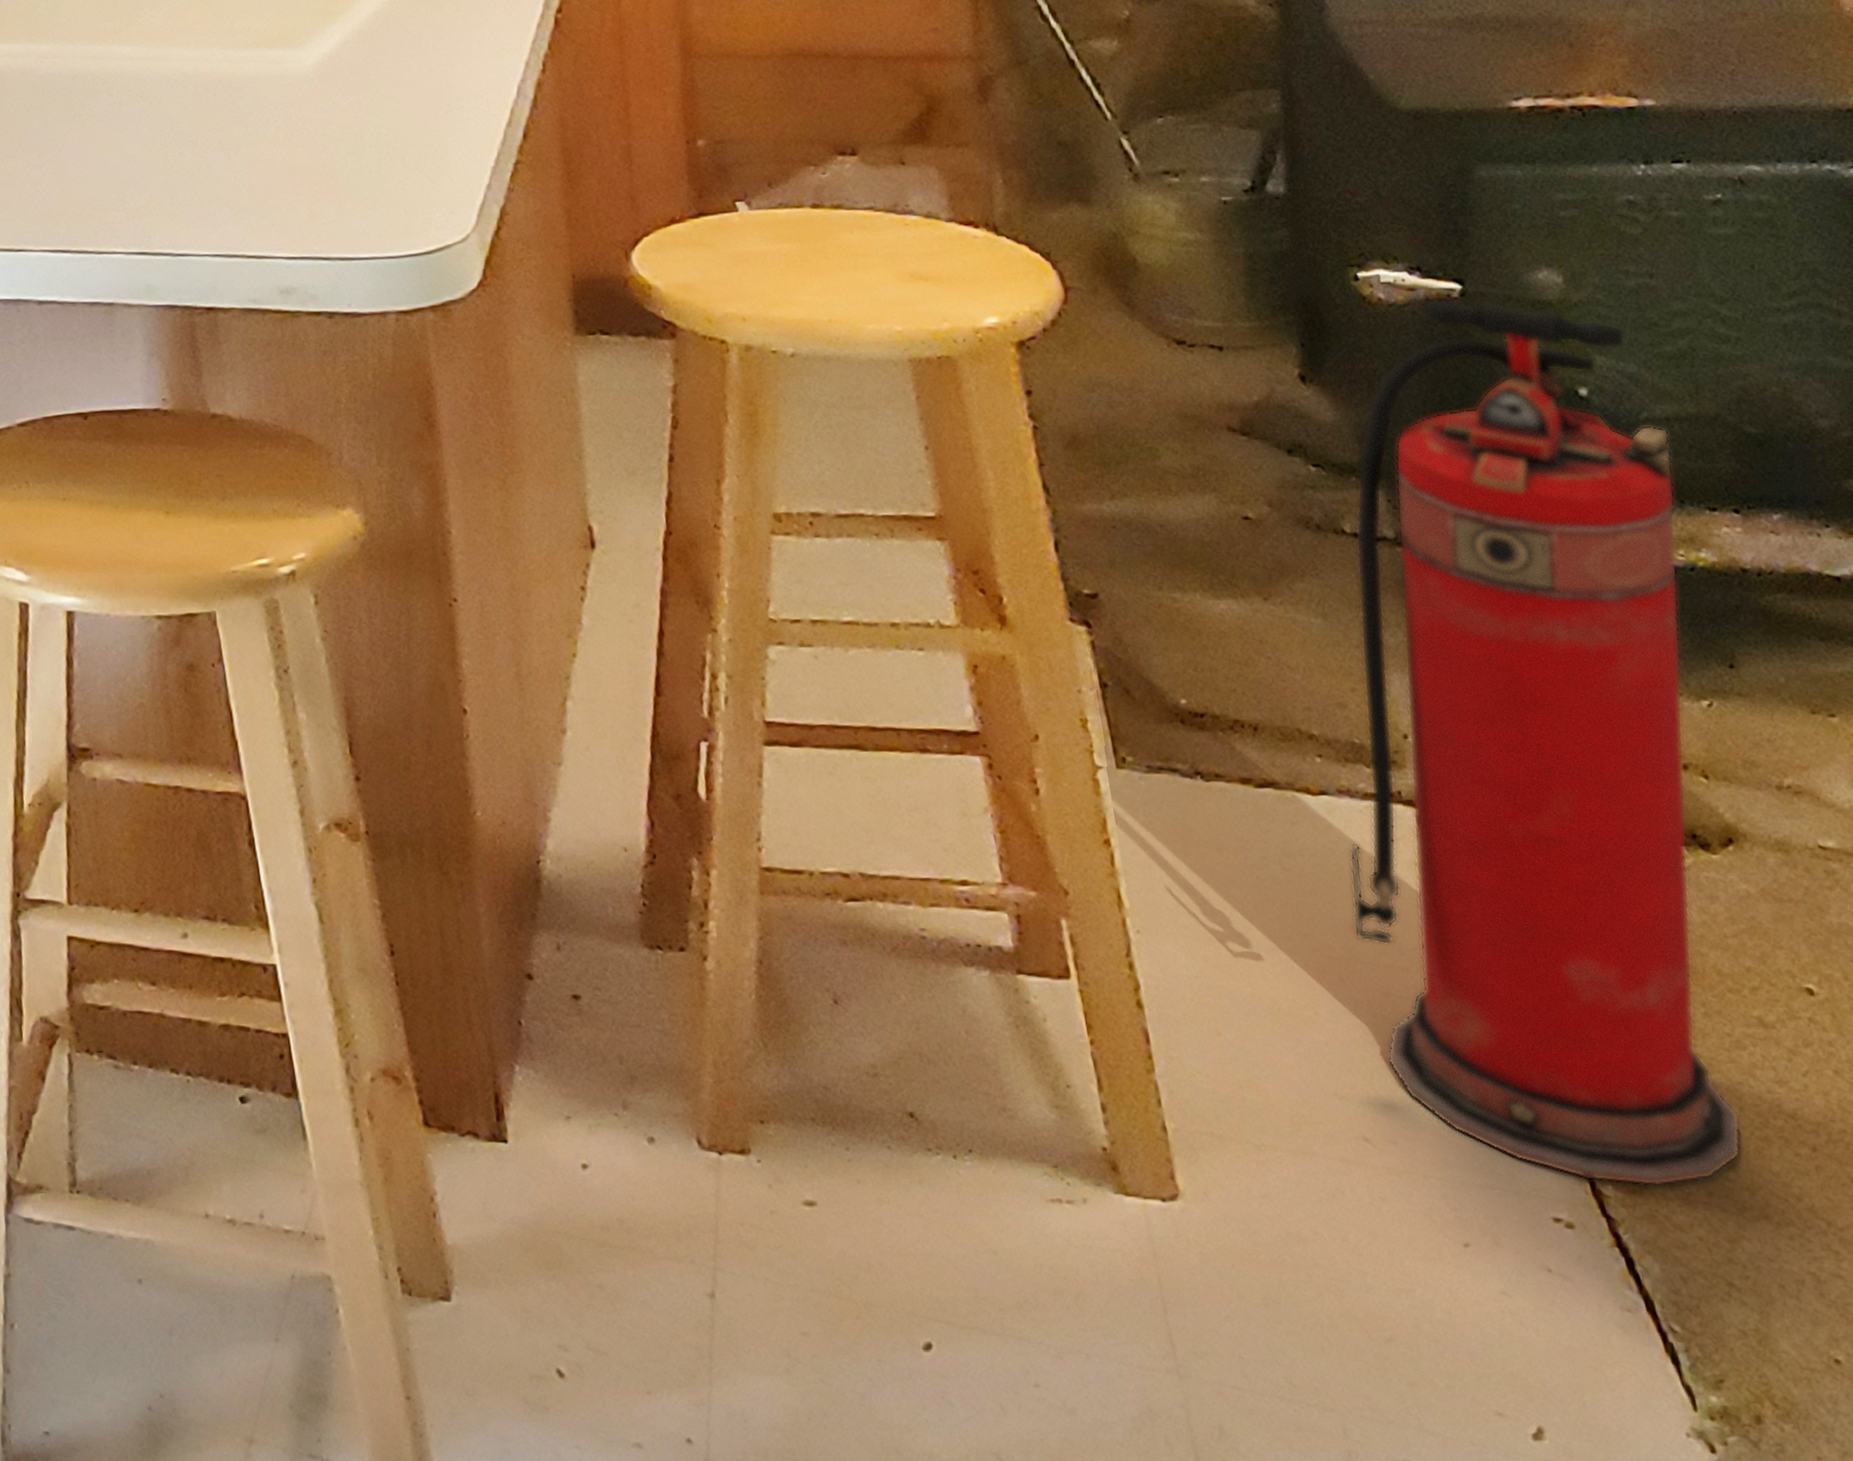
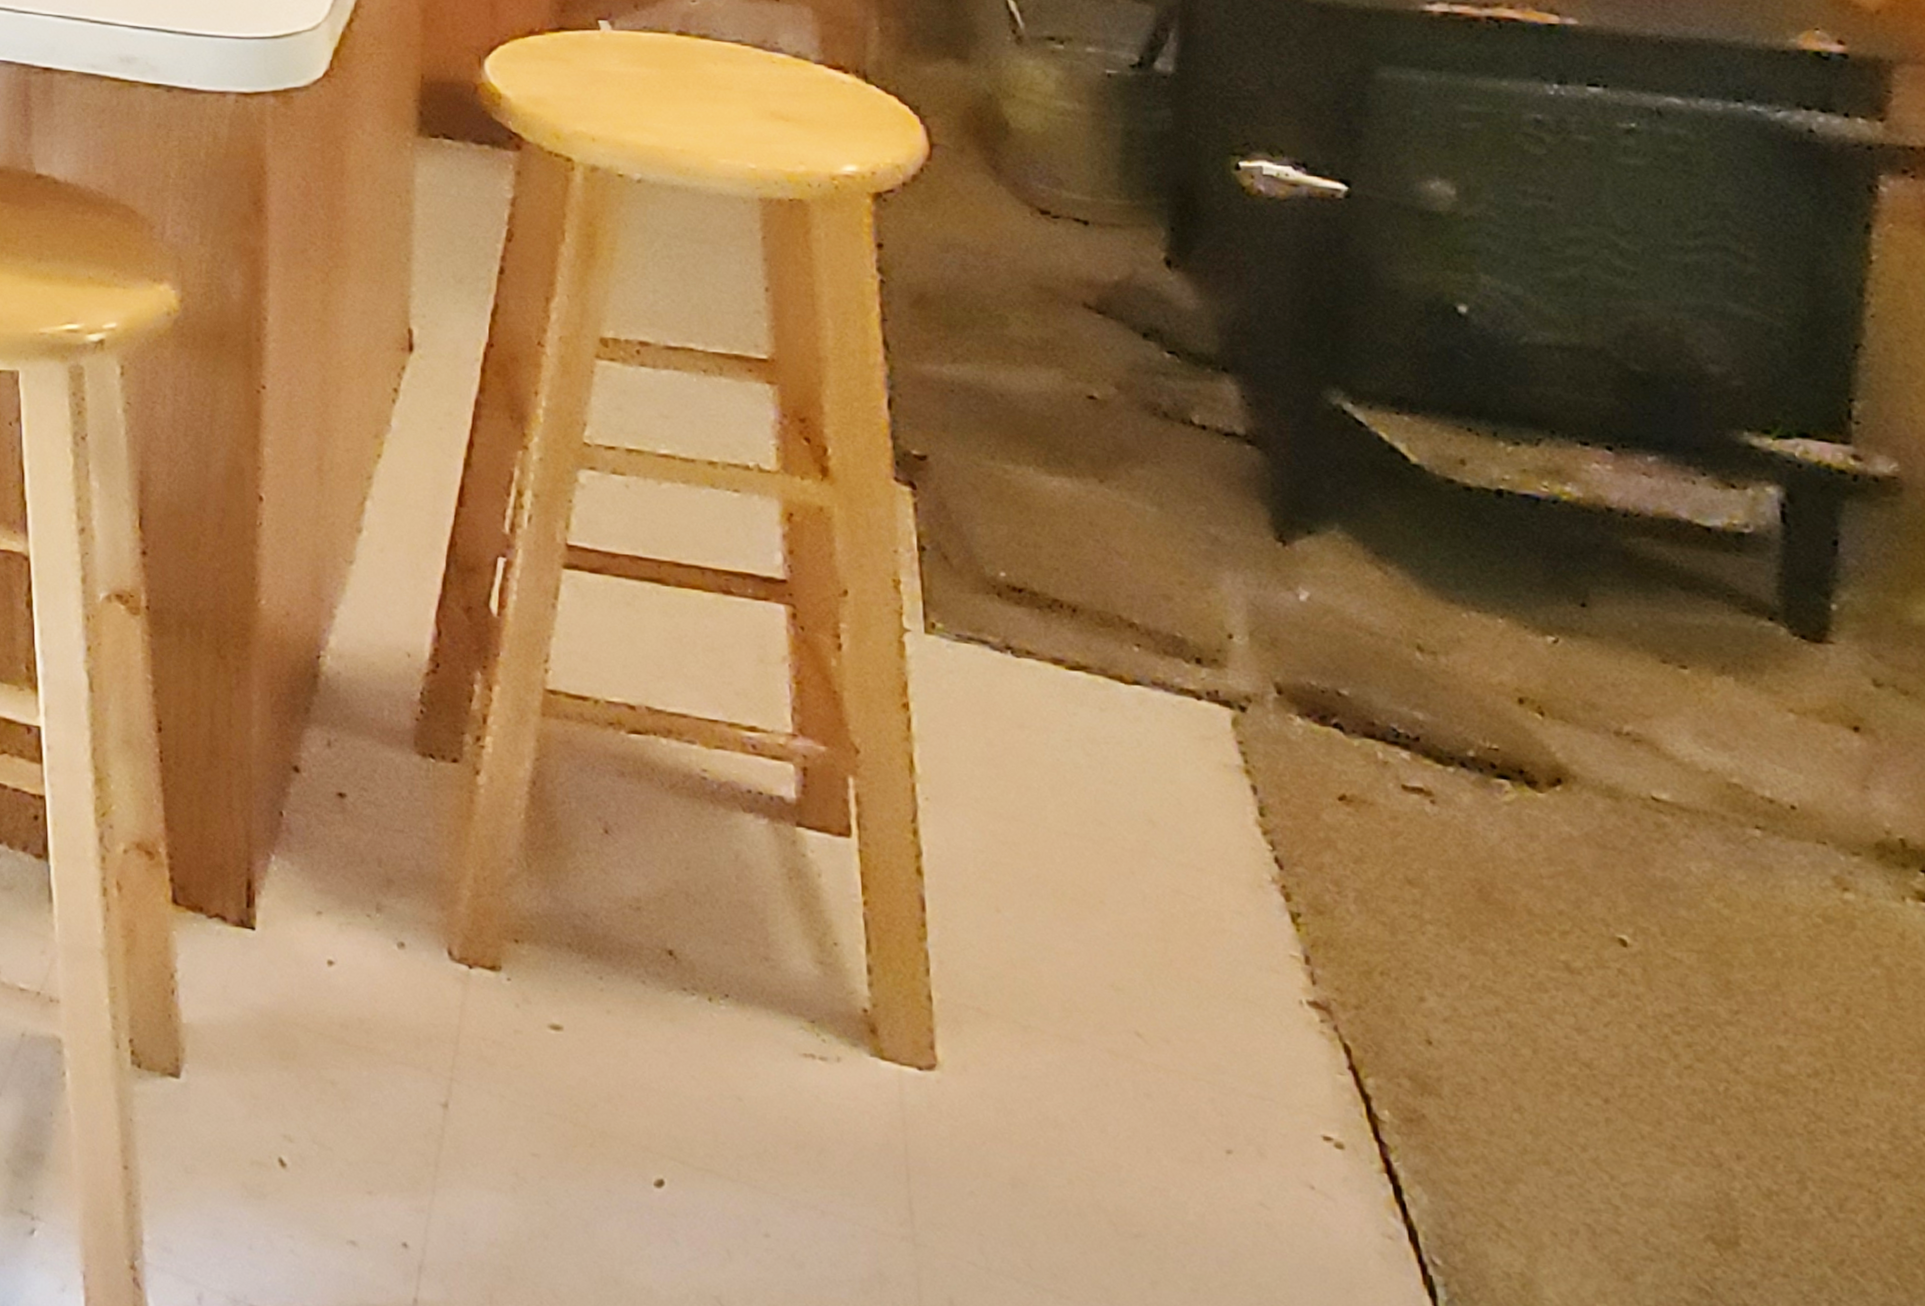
fire extinguisher: present [1349,298,1742,1187] -> none [1151,196,1549,1119]

